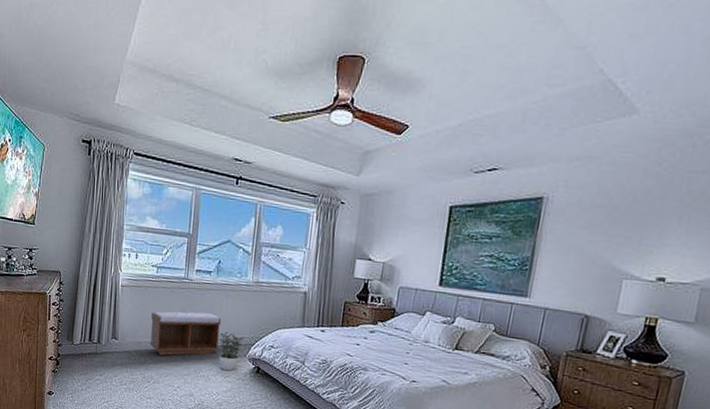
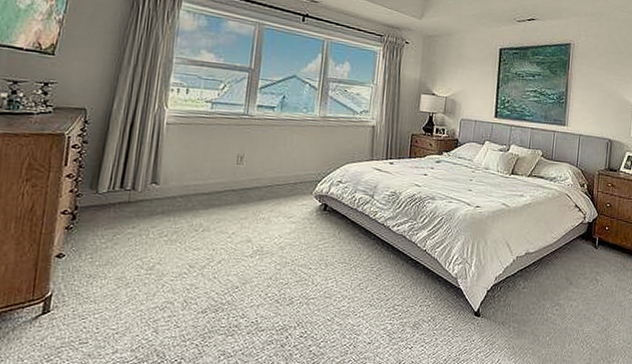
bench: present [149,311,222,356] -> none [199,149,285,199]
potted plant: present [217,332,245,371] -> none [280,169,311,211]

